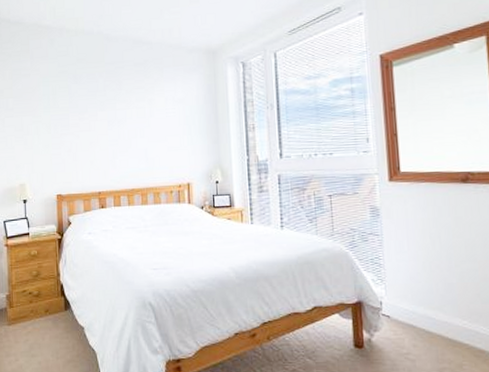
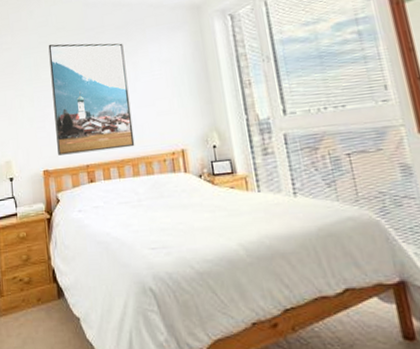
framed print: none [68,74,145,182] -> present [48,43,135,156]

